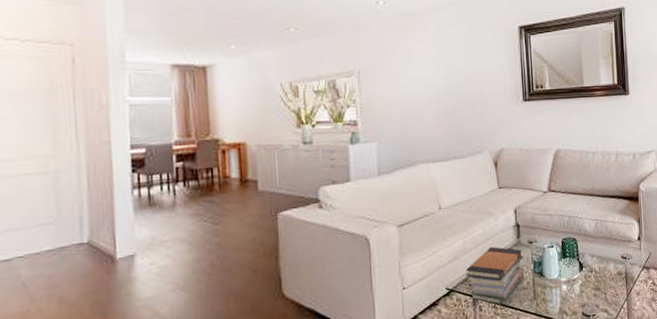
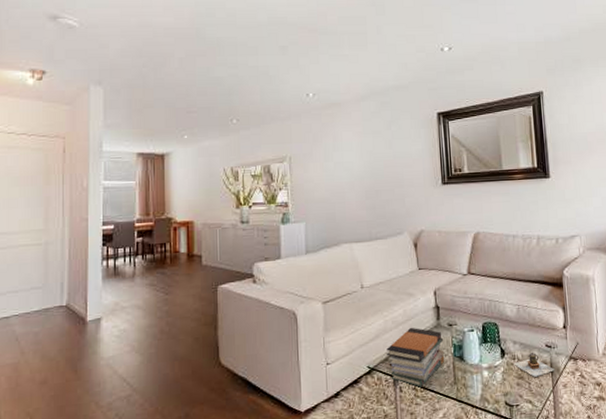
teapot: none [591,264,629,287] -> present [513,352,555,377]

